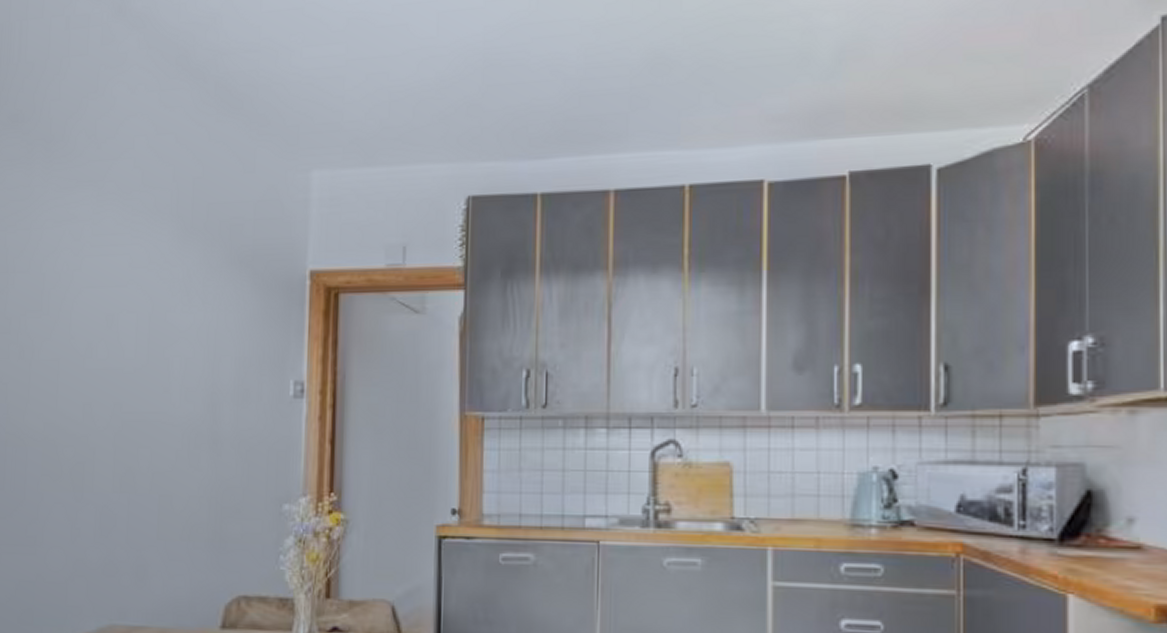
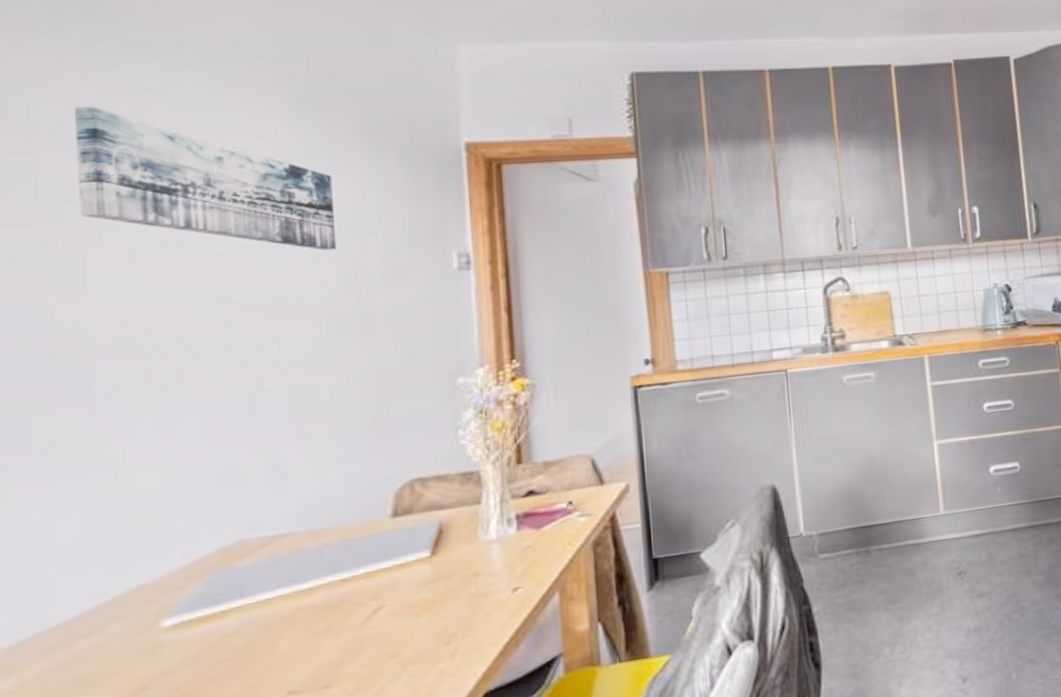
wall art: none [31,235,202,370] -> present [73,107,337,251]

